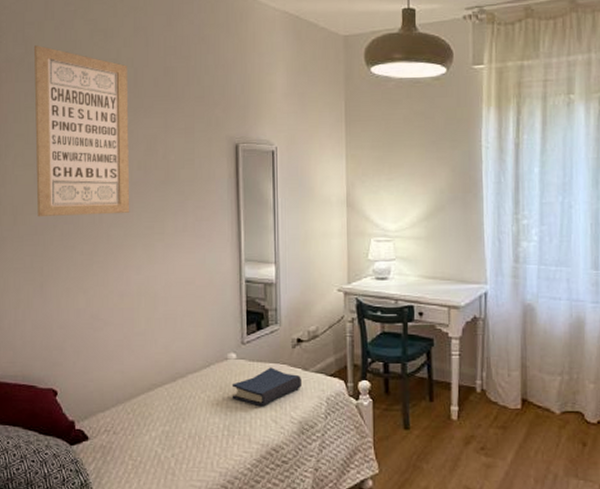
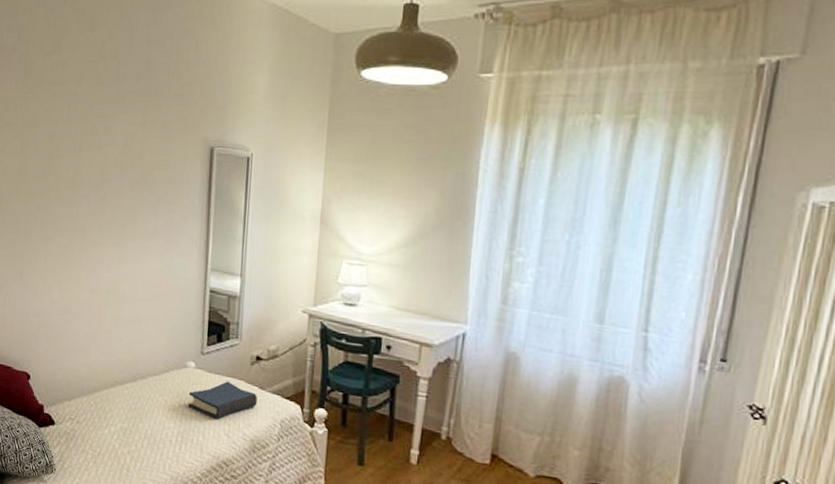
wall art: present [33,45,130,218] -> none [21,34,111,211]

